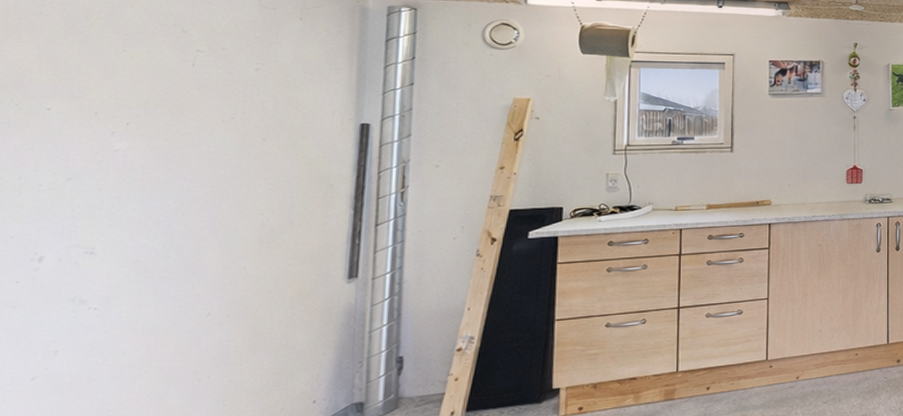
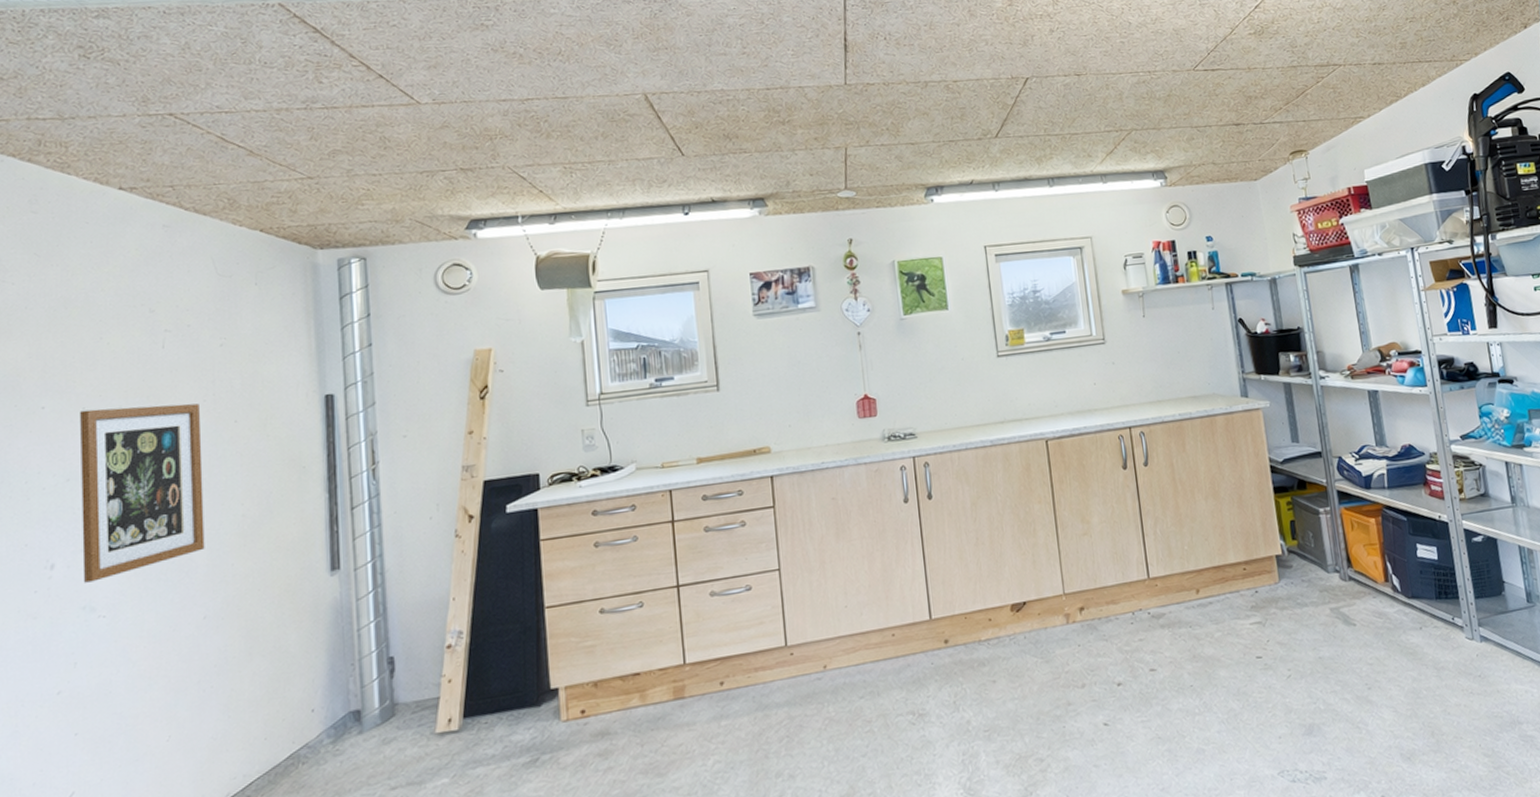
wall art: none [75,115,227,276] -> present [80,403,205,583]

